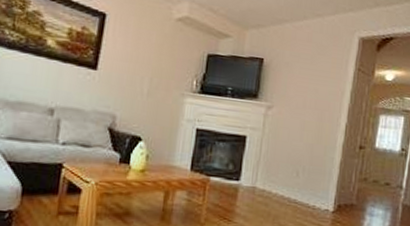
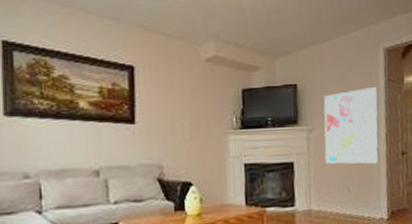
wall art: none [279,74,345,153] -> present [323,86,379,164]

